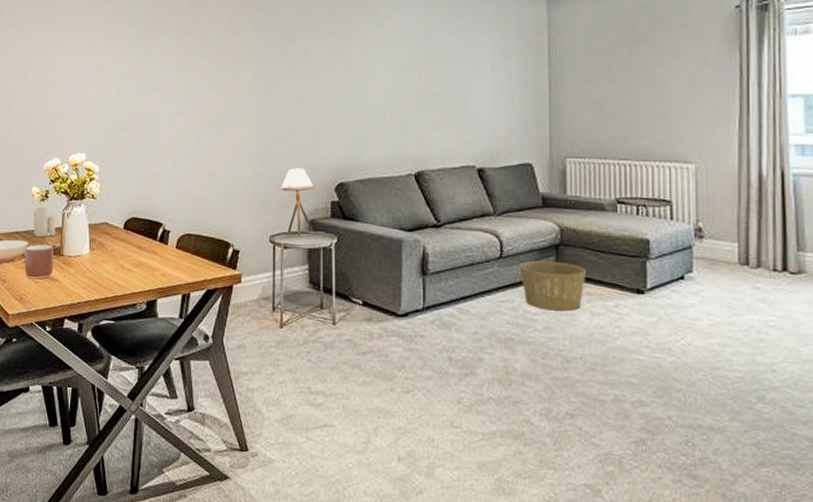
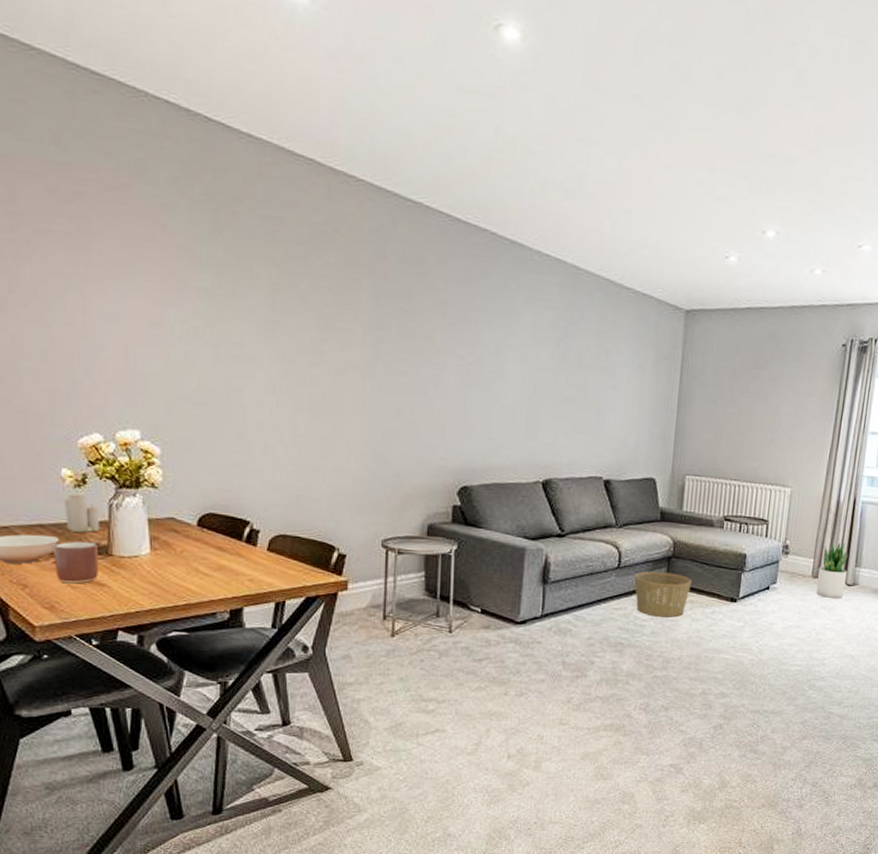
table lamp: present [279,167,315,237] -> none [395,465,435,542]
planter: none [746,222,787,289] -> present [816,542,848,598]

